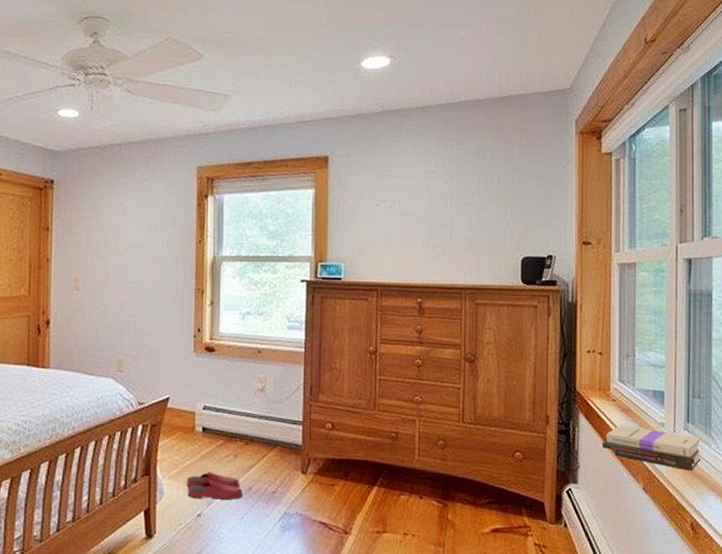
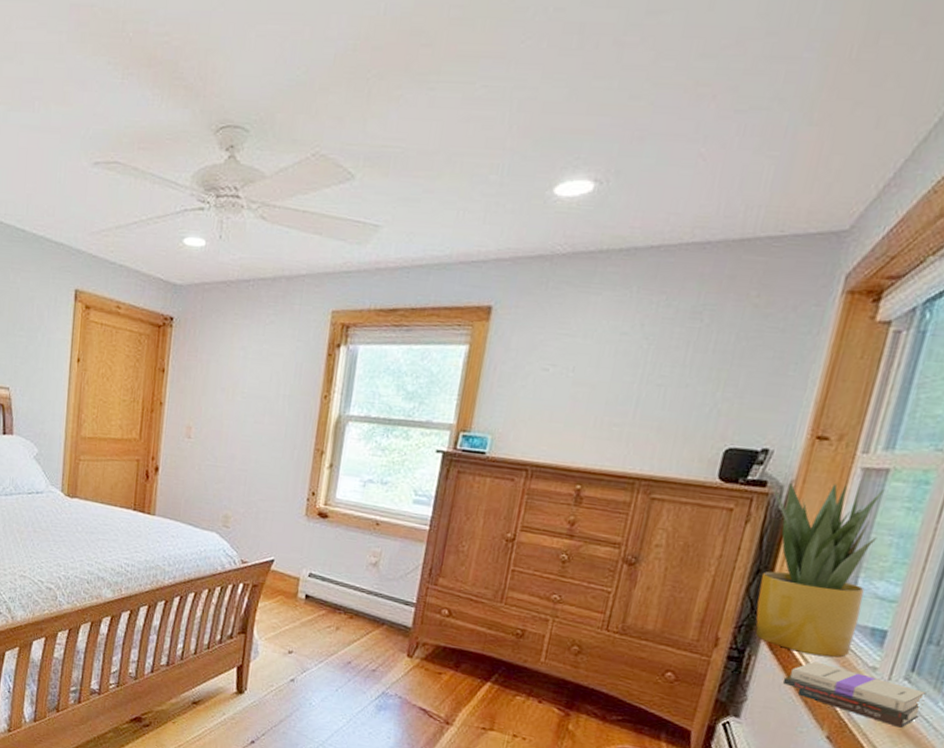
slippers: present [186,471,243,499] -> none [282,638,341,671]
planter: none [559,273,643,419] -> present [754,479,885,658]

